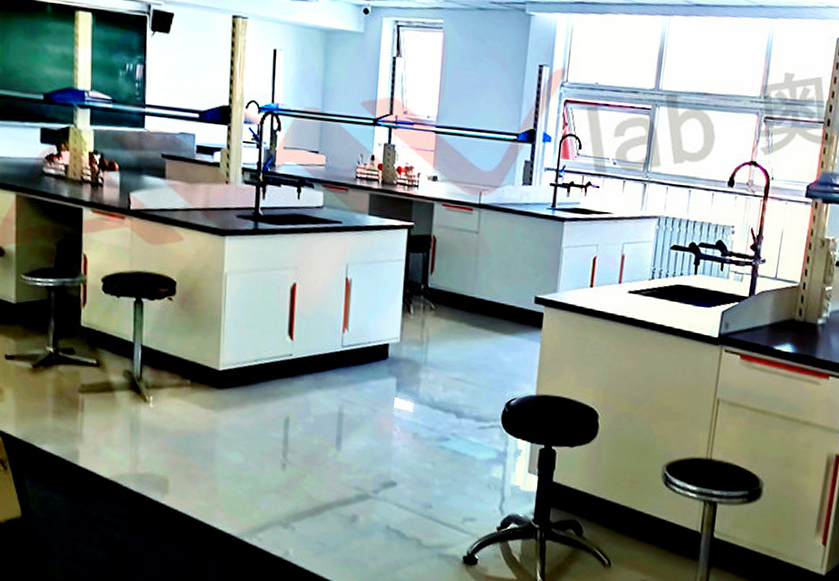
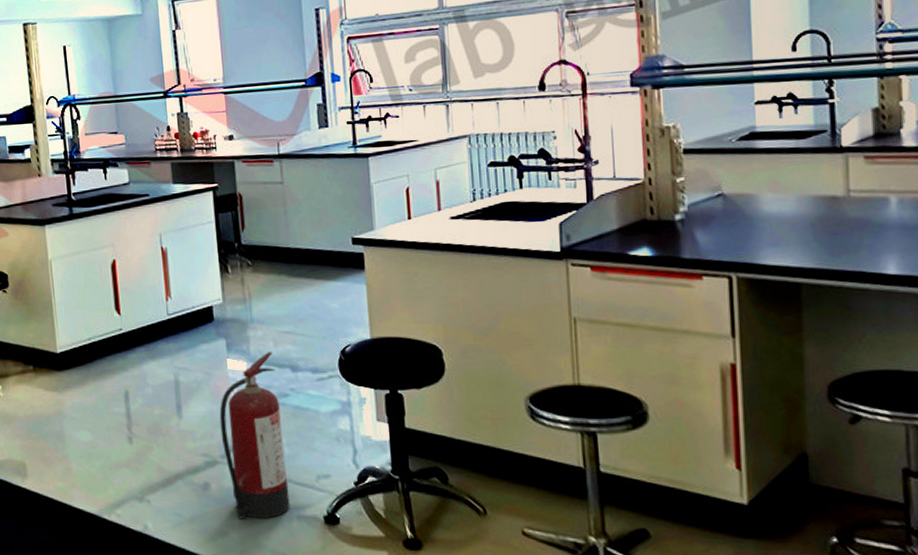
fire extinguisher: none [376,396,441,555] -> present [219,352,290,519]

